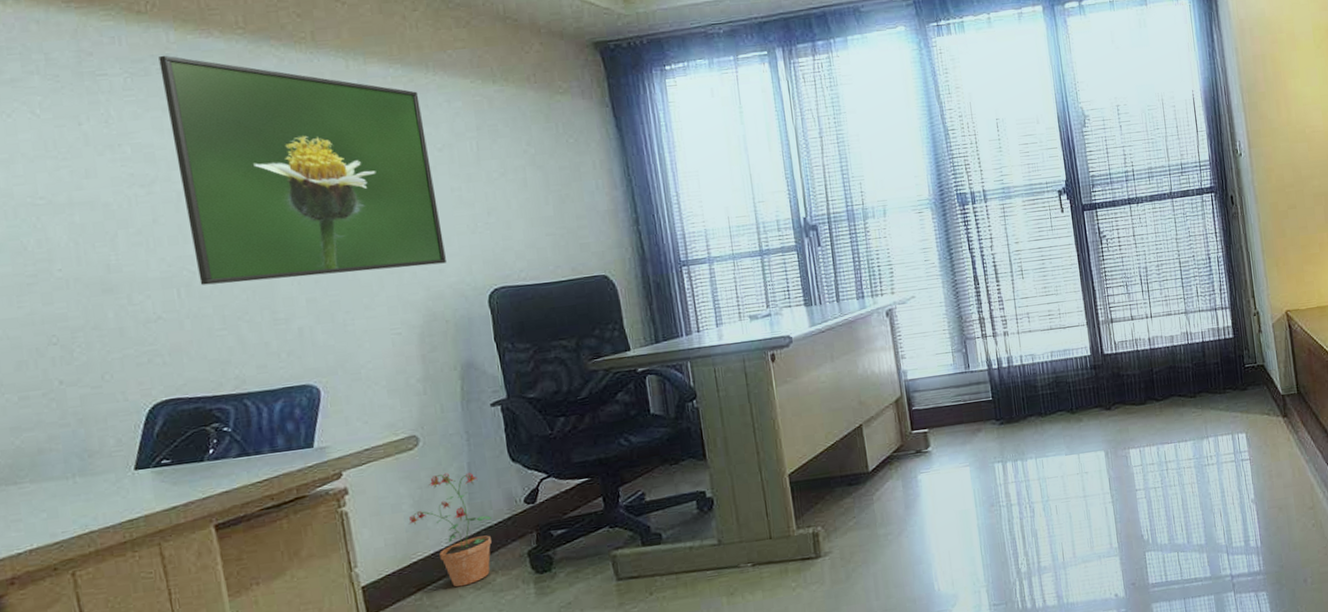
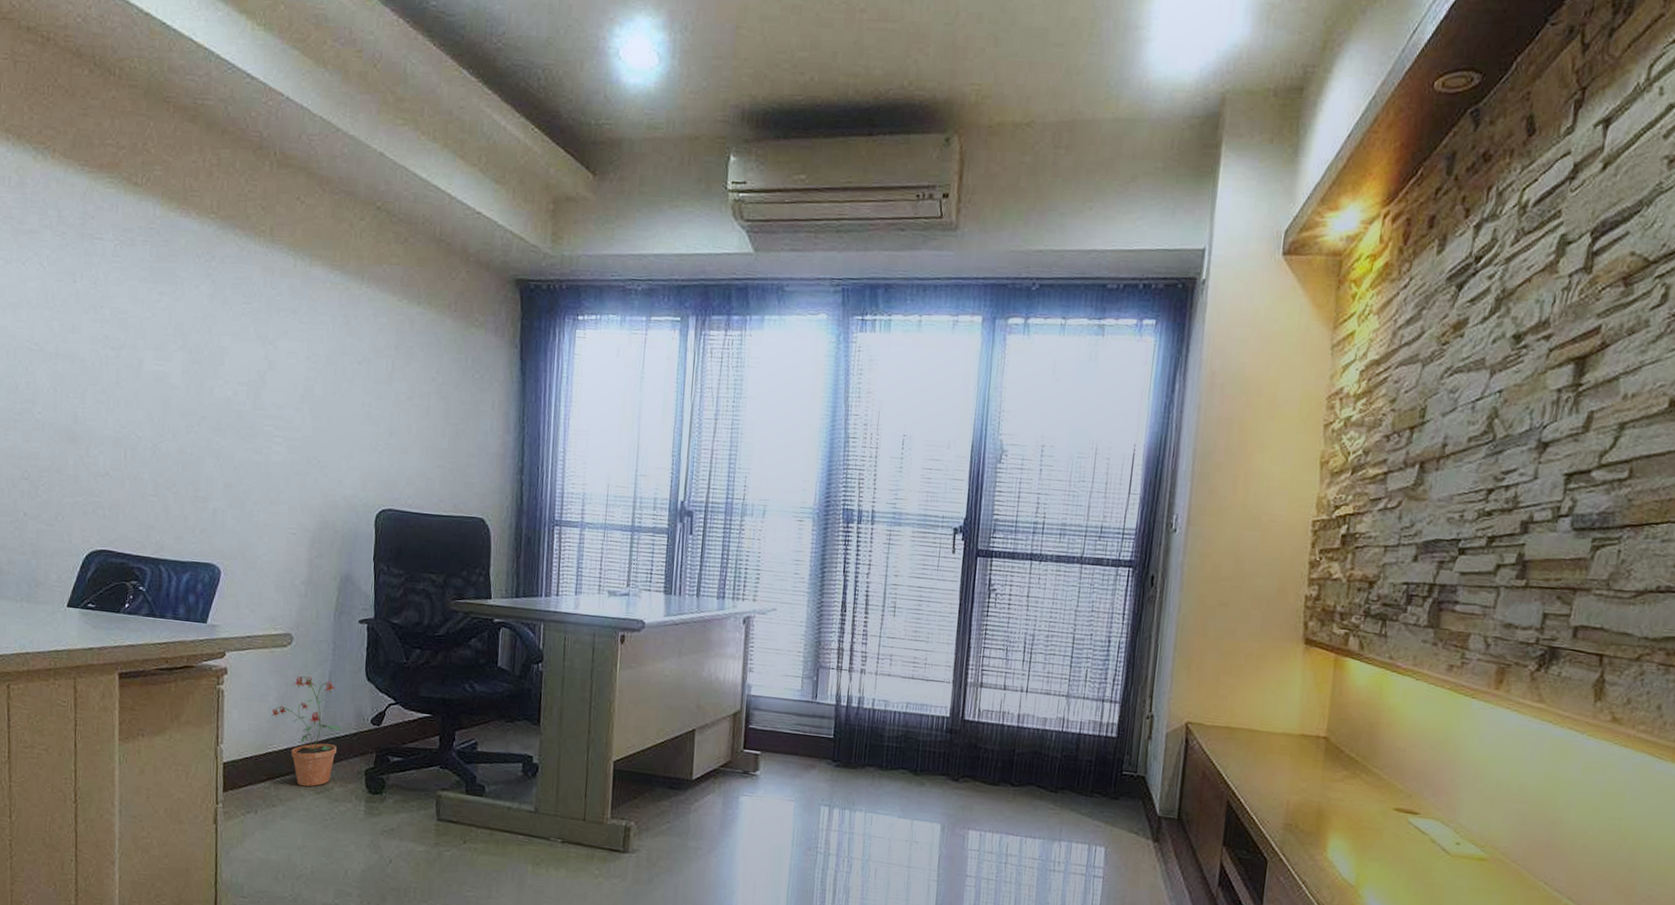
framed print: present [158,55,446,285] -> none [143,228,351,475]

